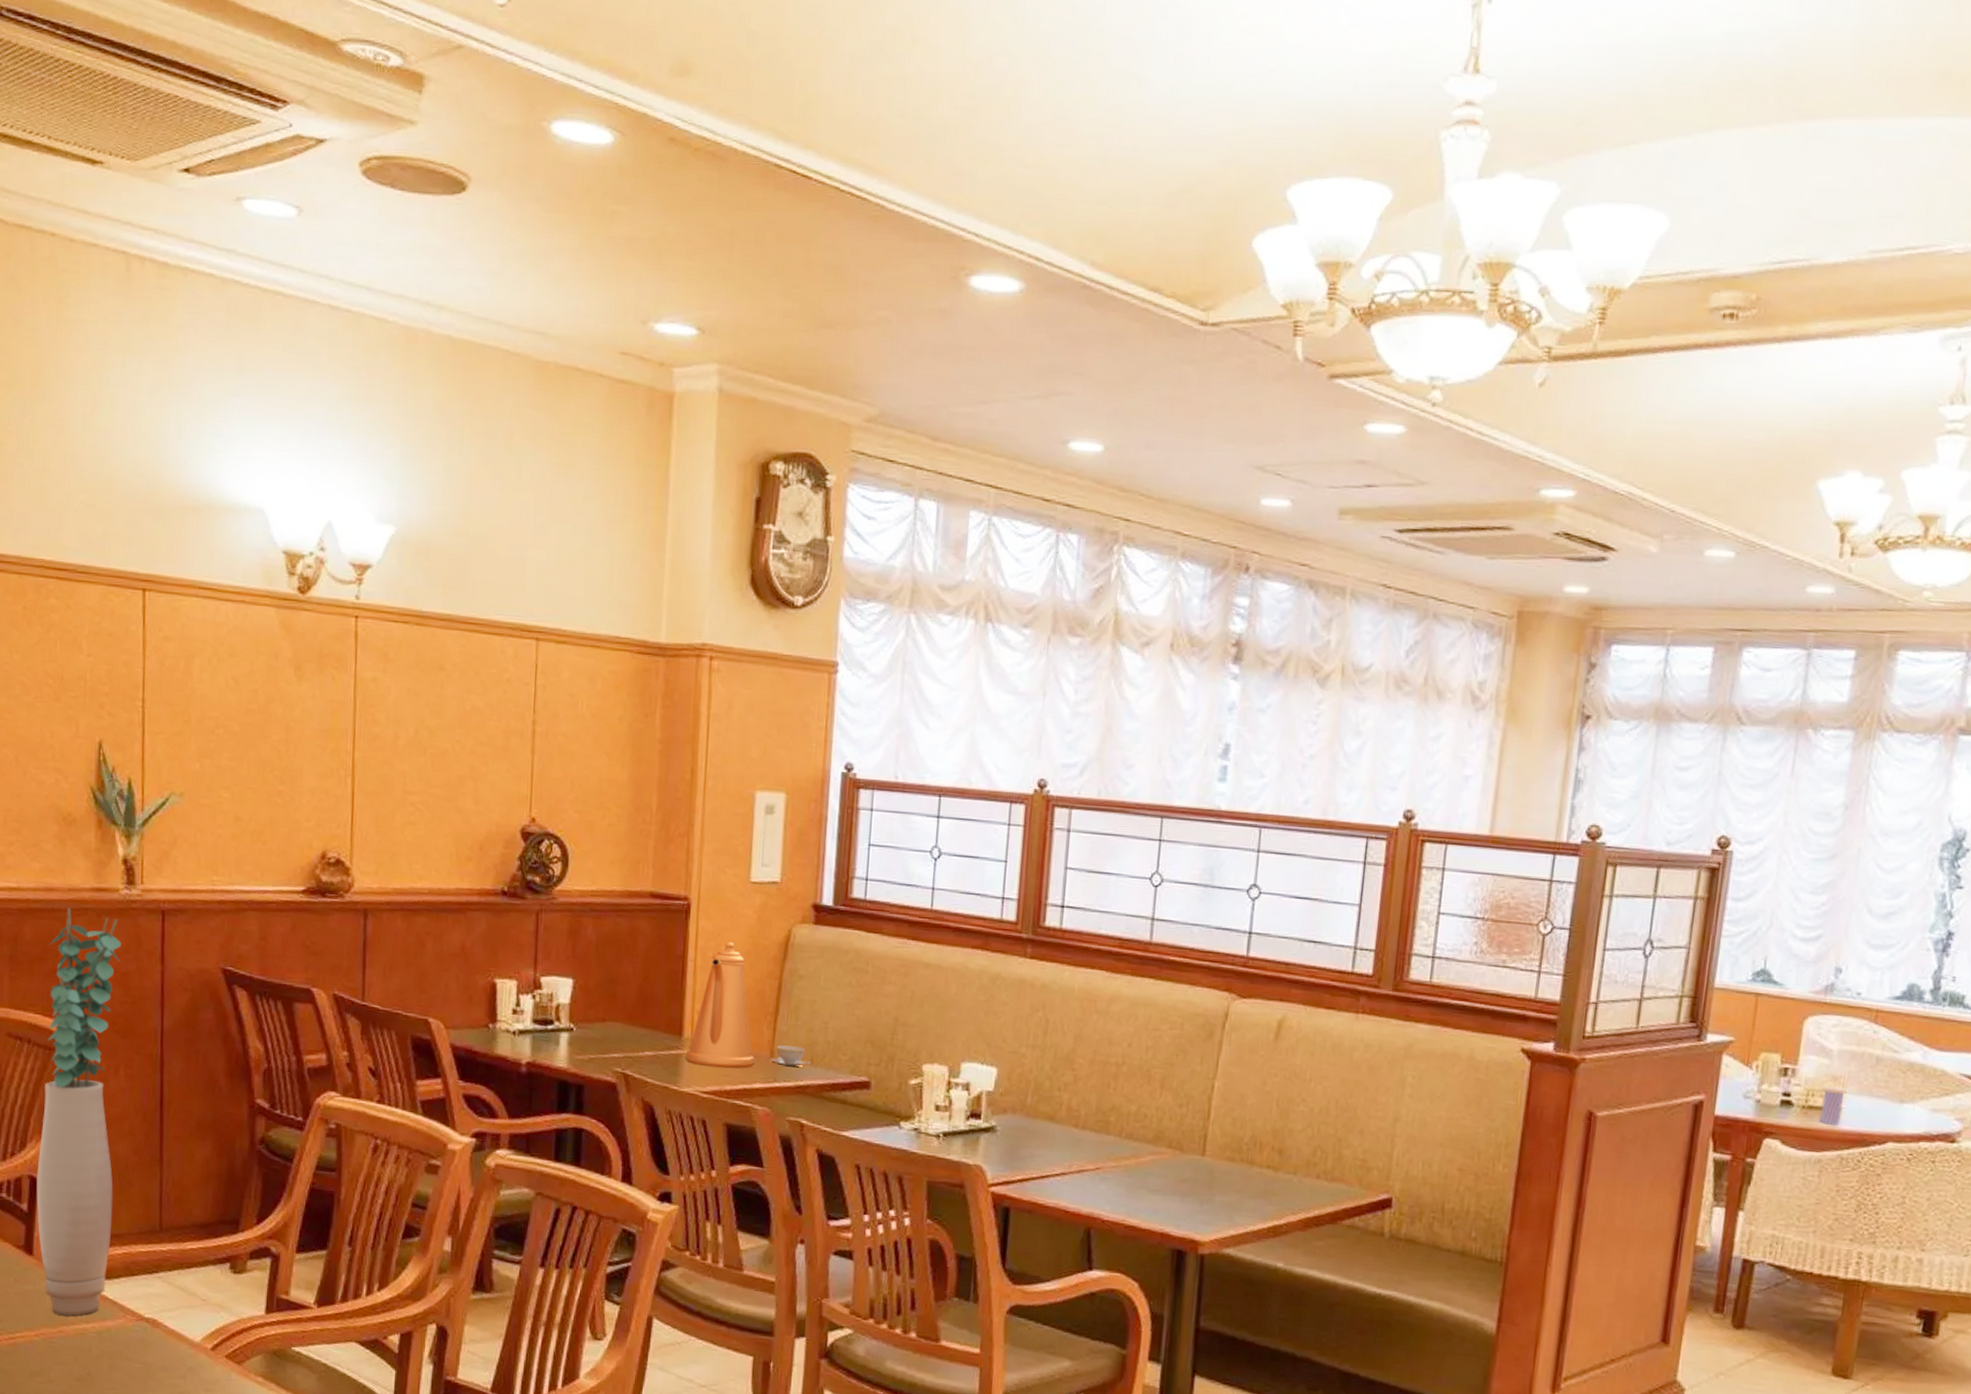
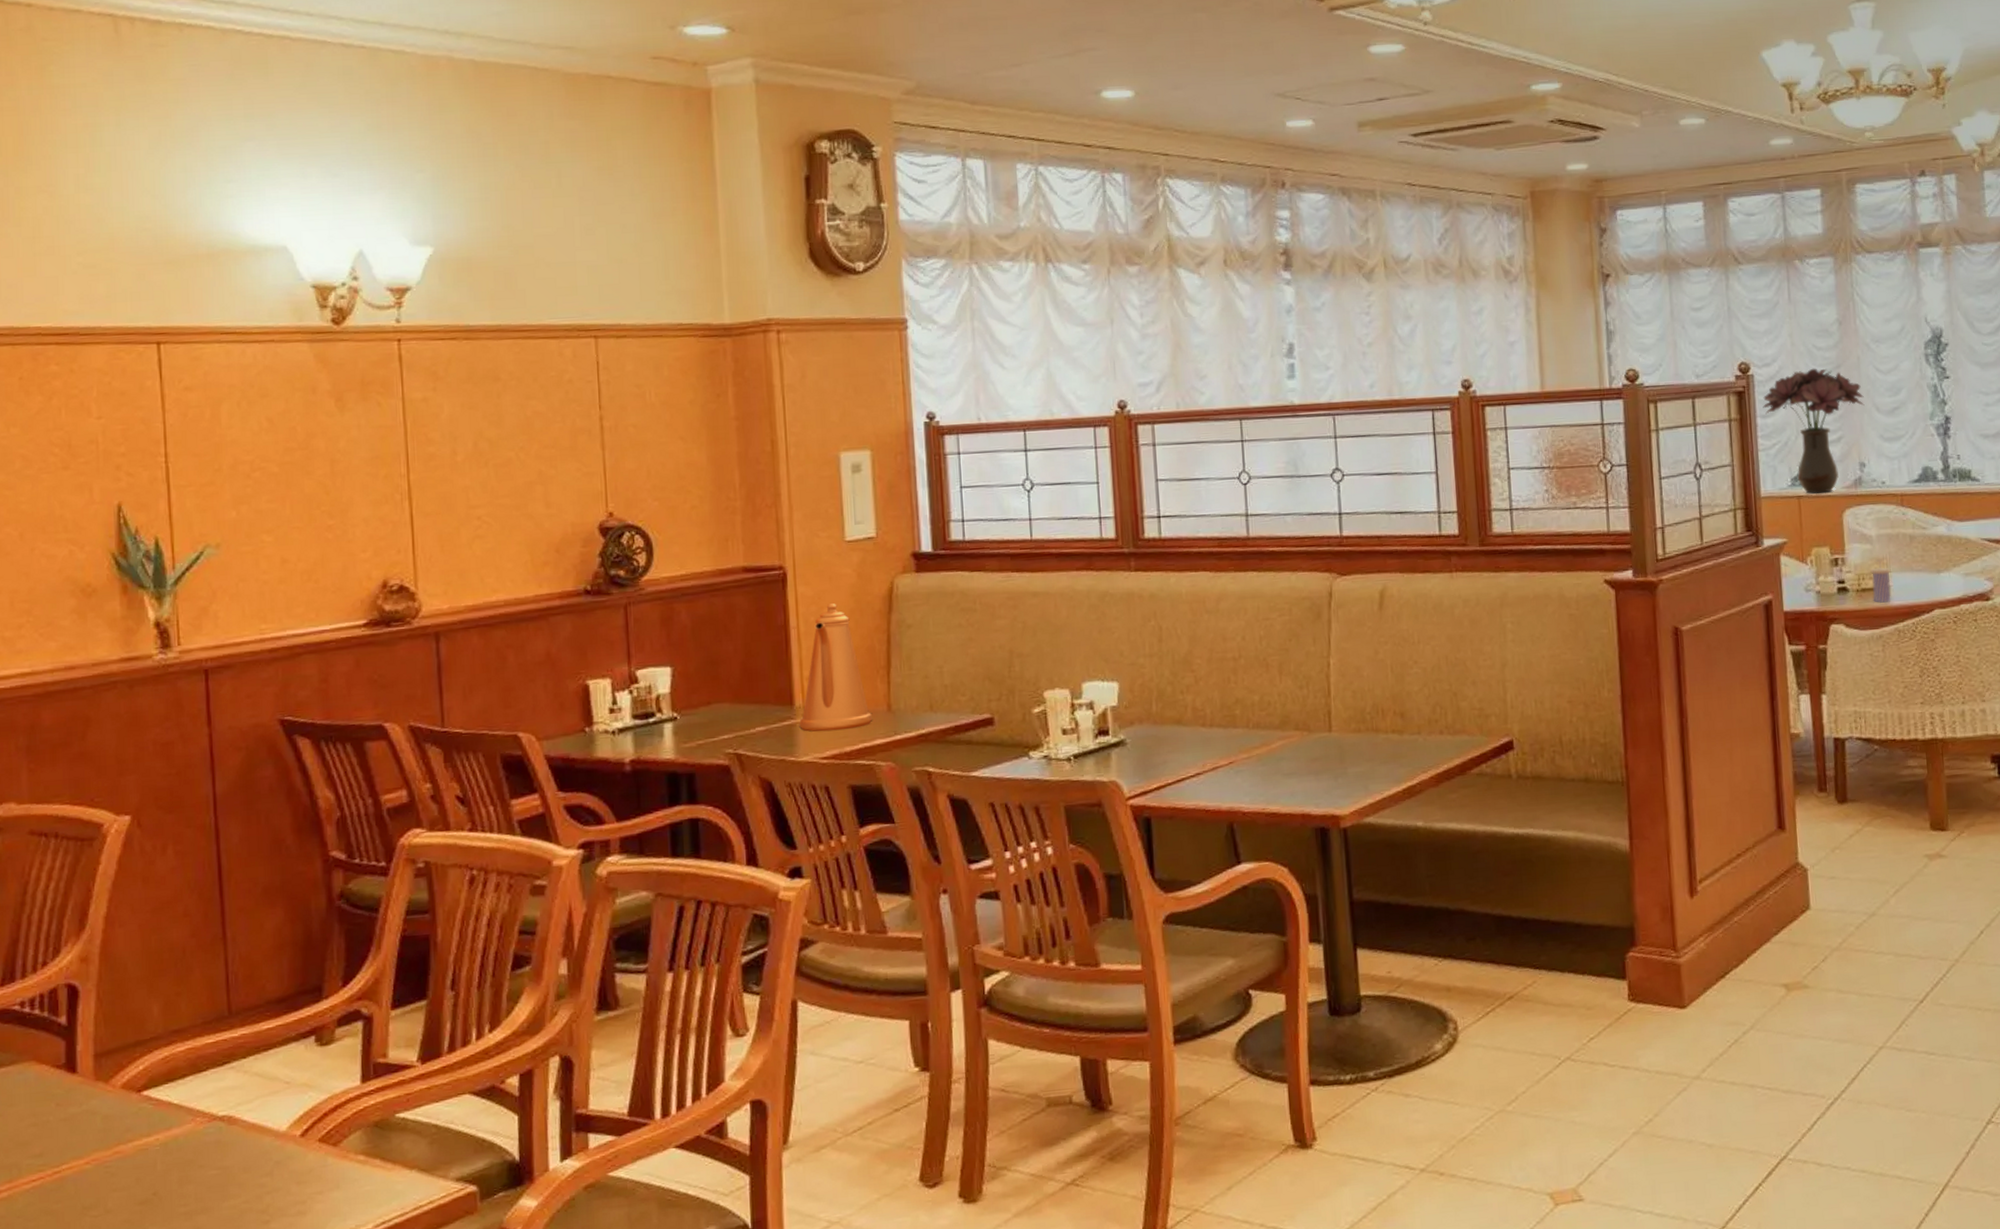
vase: present [36,907,121,1316] -> none [73,683,171,1134]
teacup: present [769,1045,812,1067] -> none [887,695,931,717]
flower arrangement: none [1736,854,1857,996] -> present [1763,368,1865,494]

